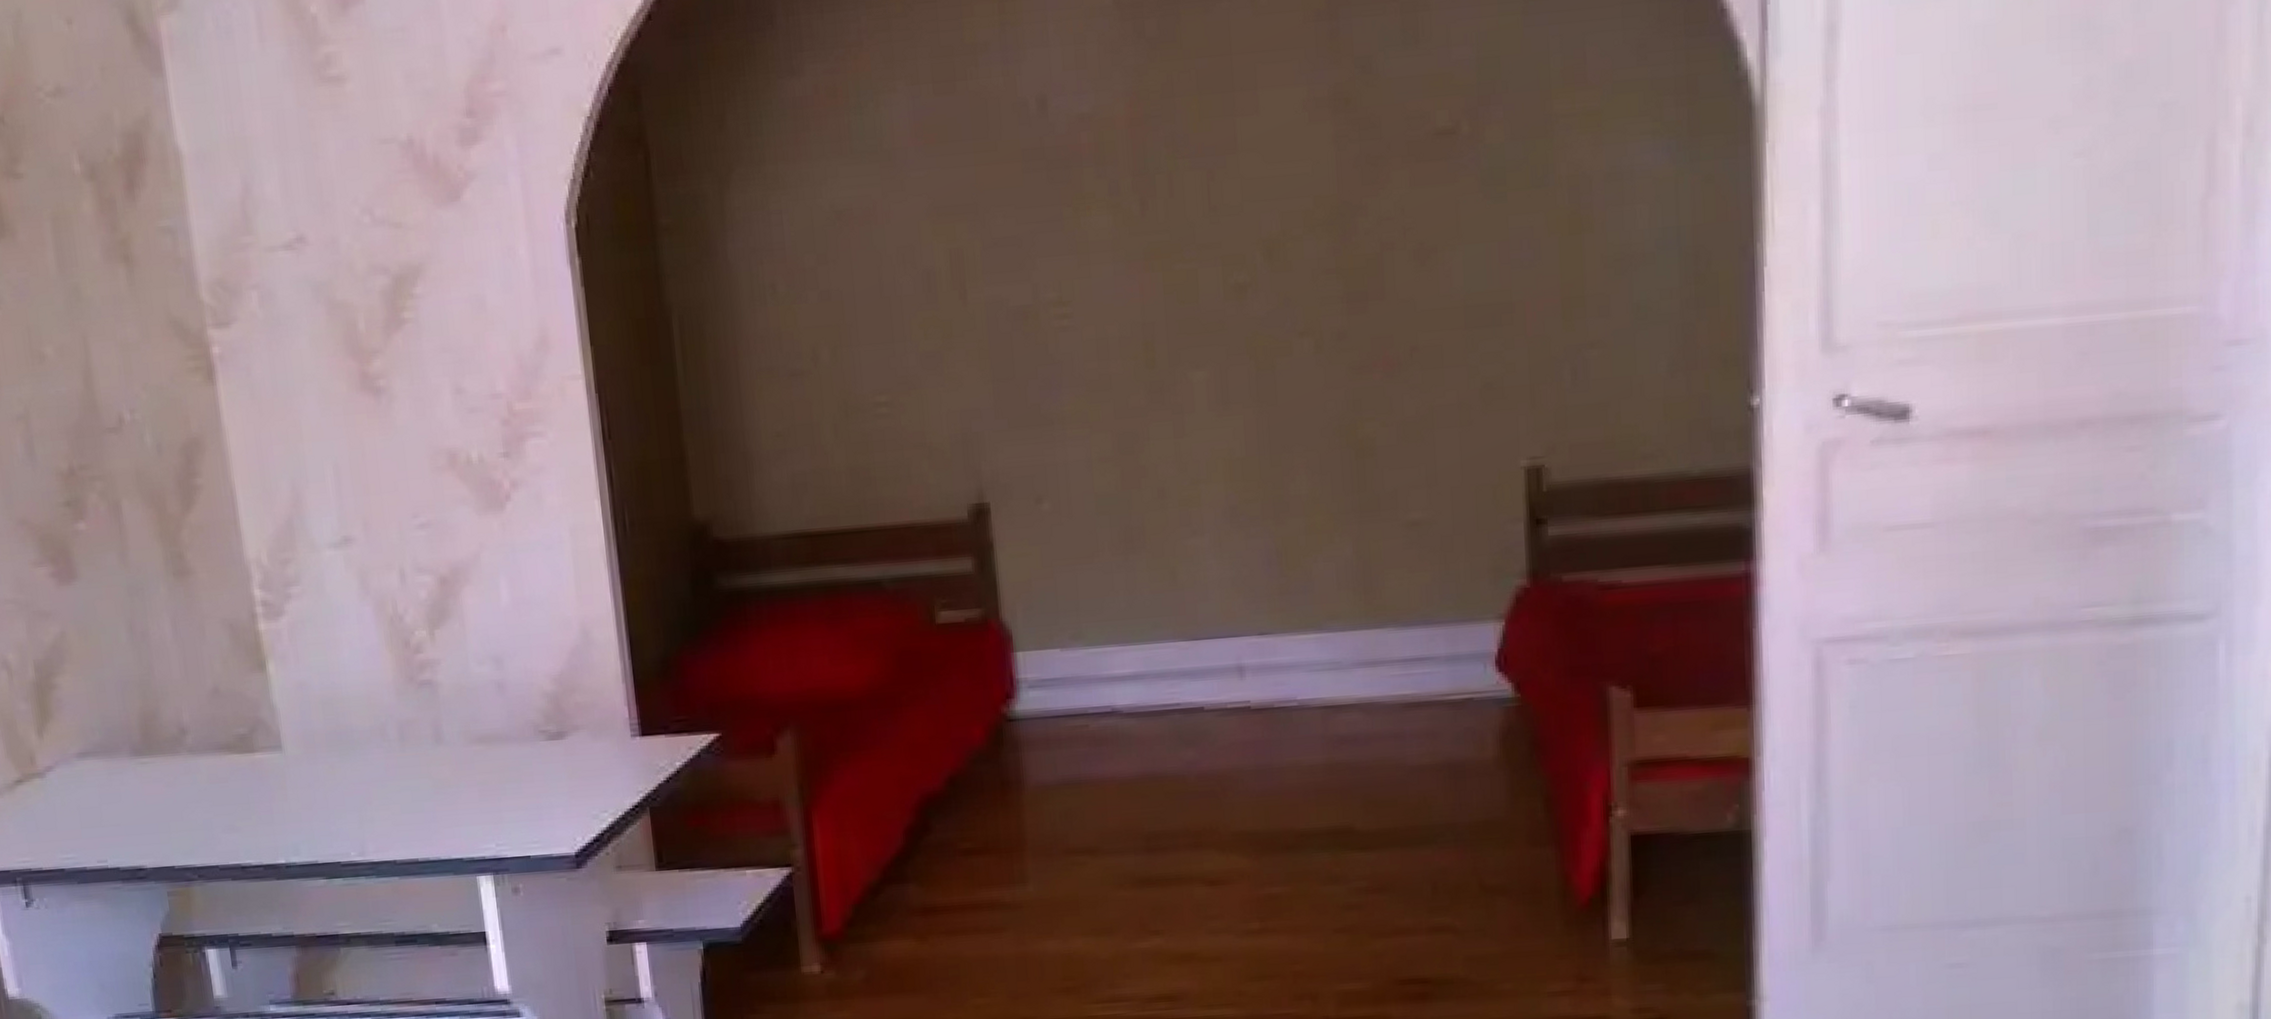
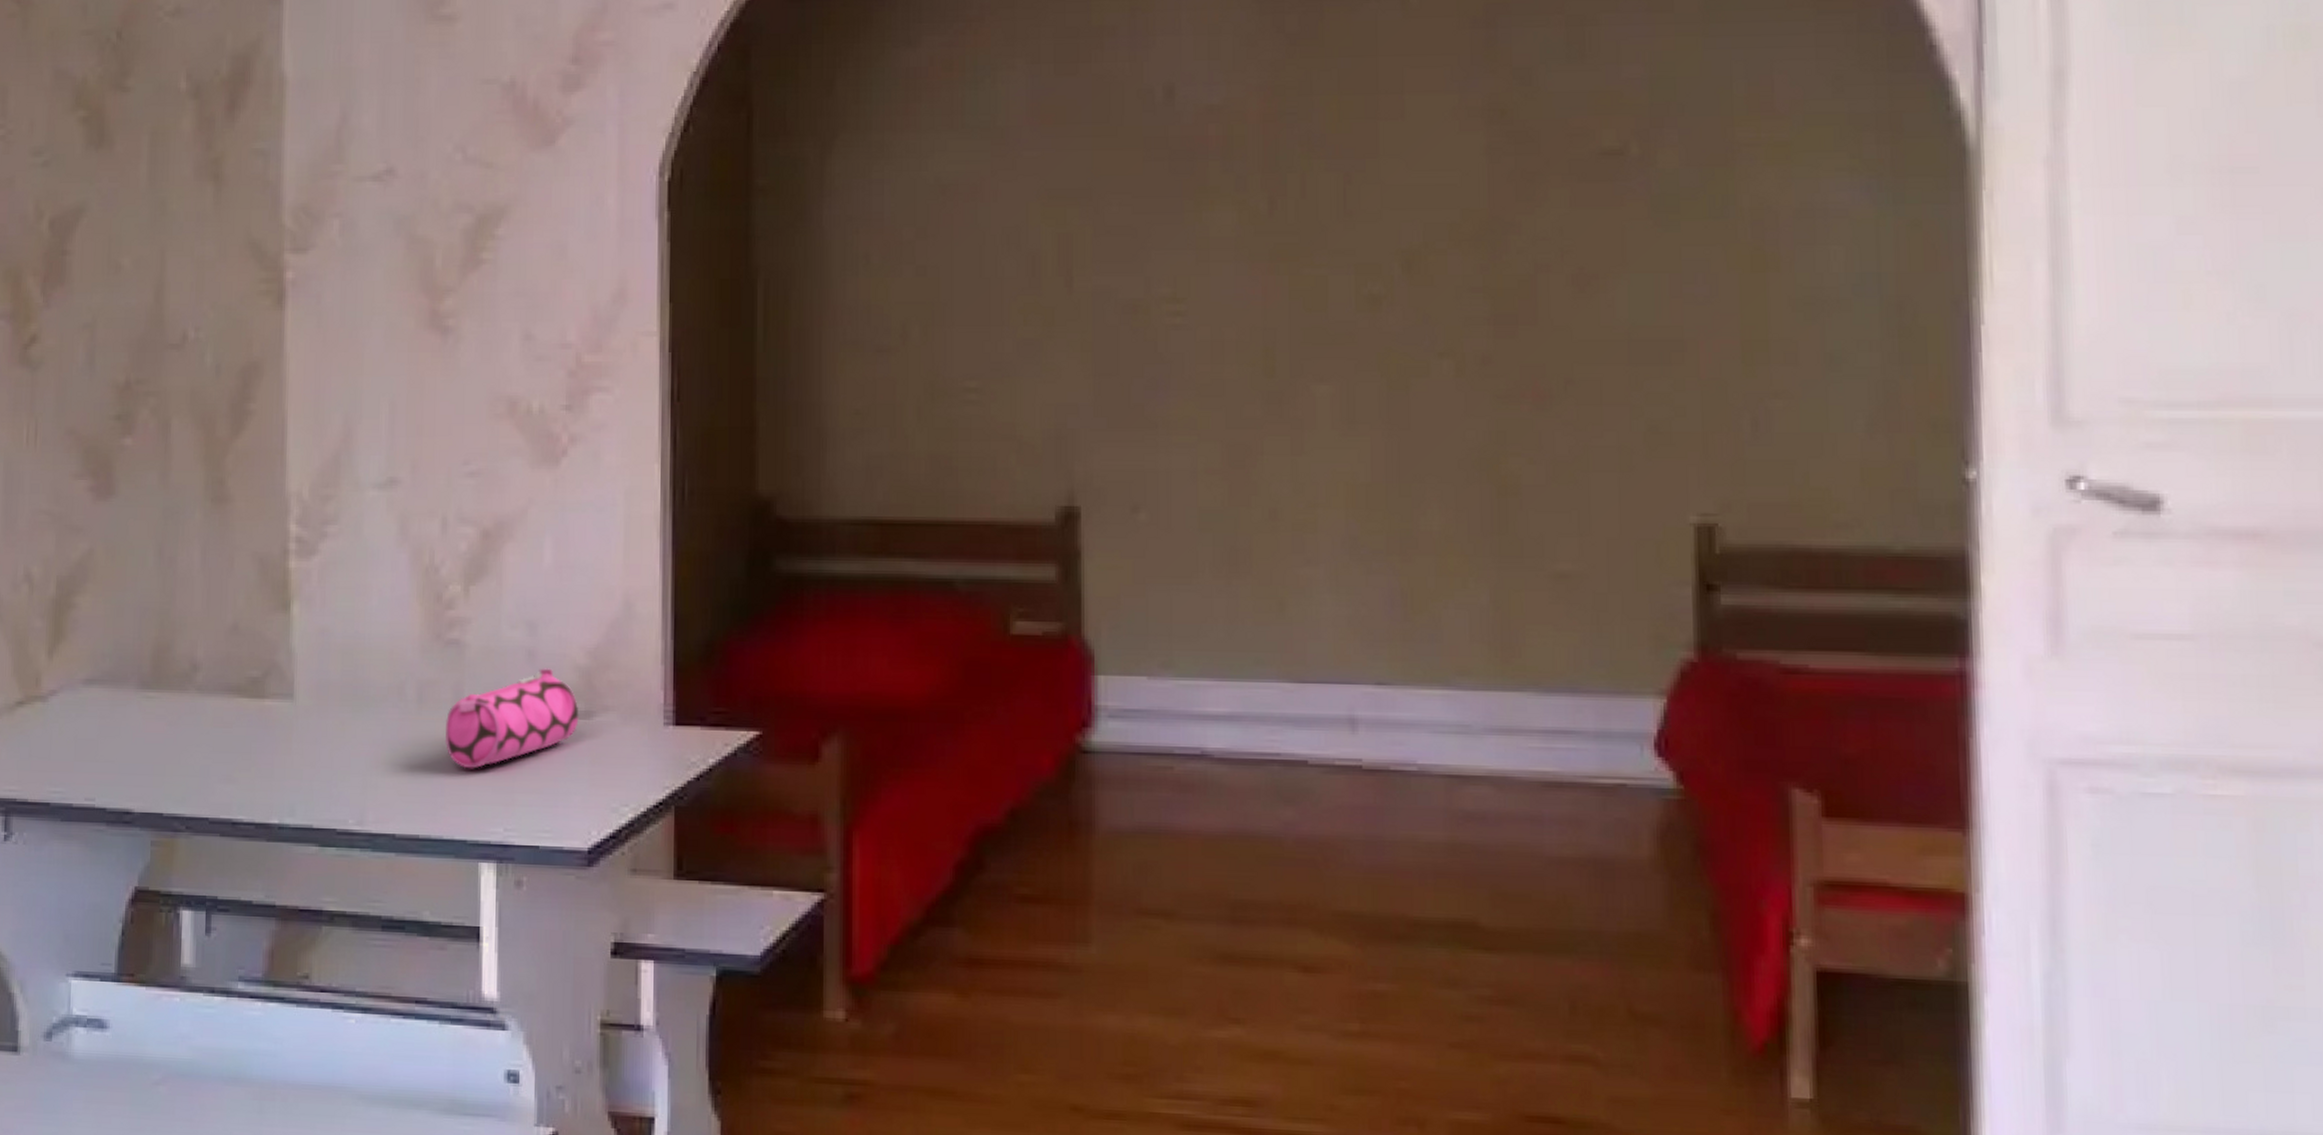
pencil case: none [429,697,553,796] -> present [444,668,579,769]

